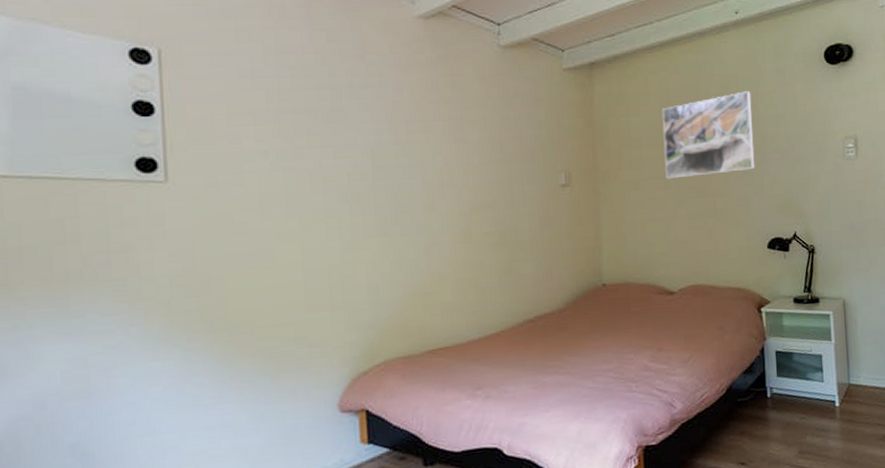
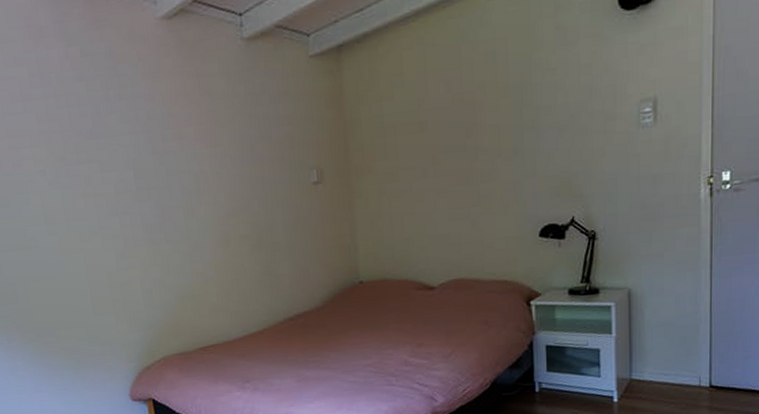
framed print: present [662,91,755,179] -> none [418,57,527,168]

